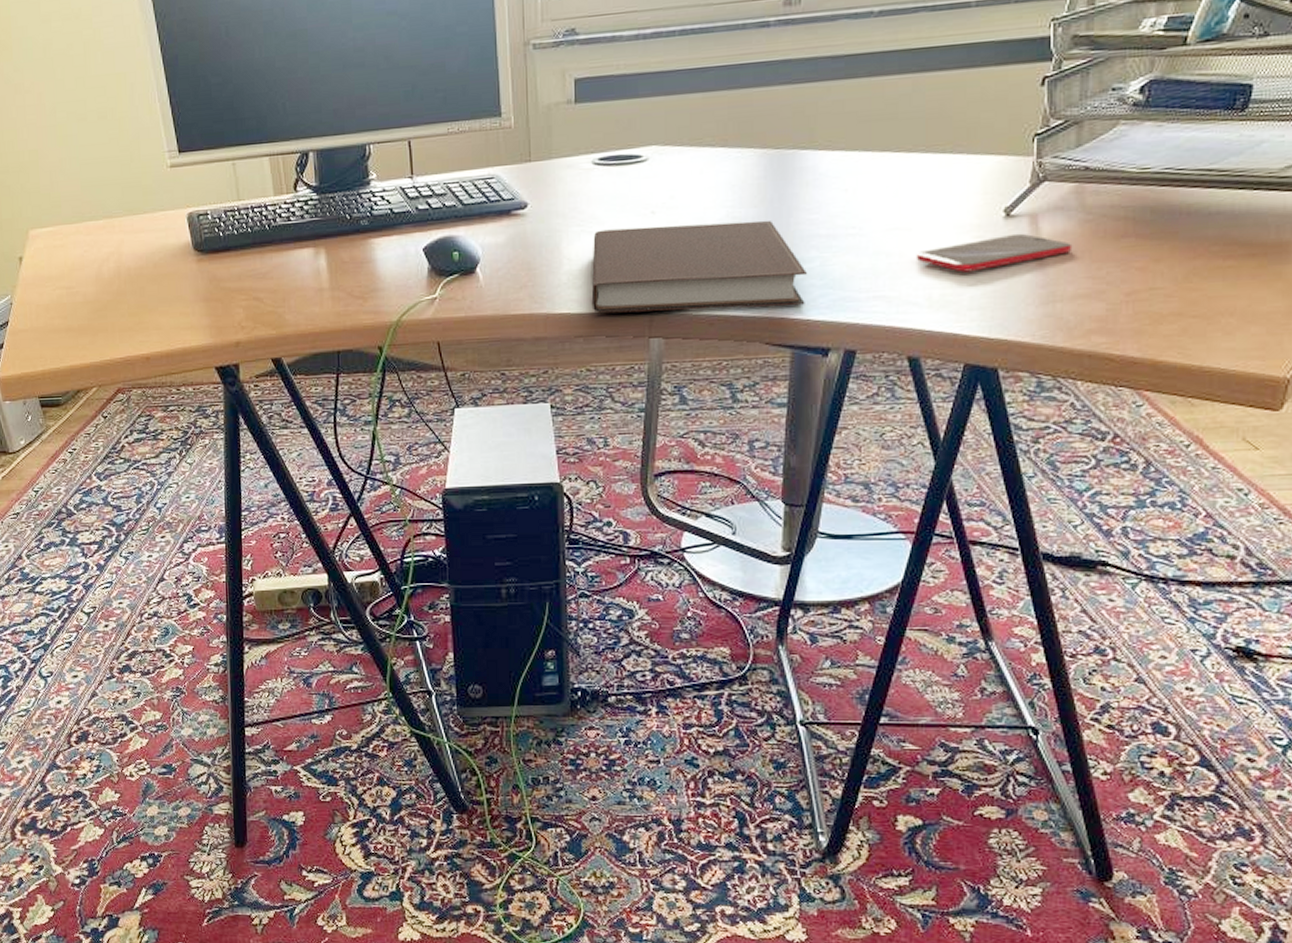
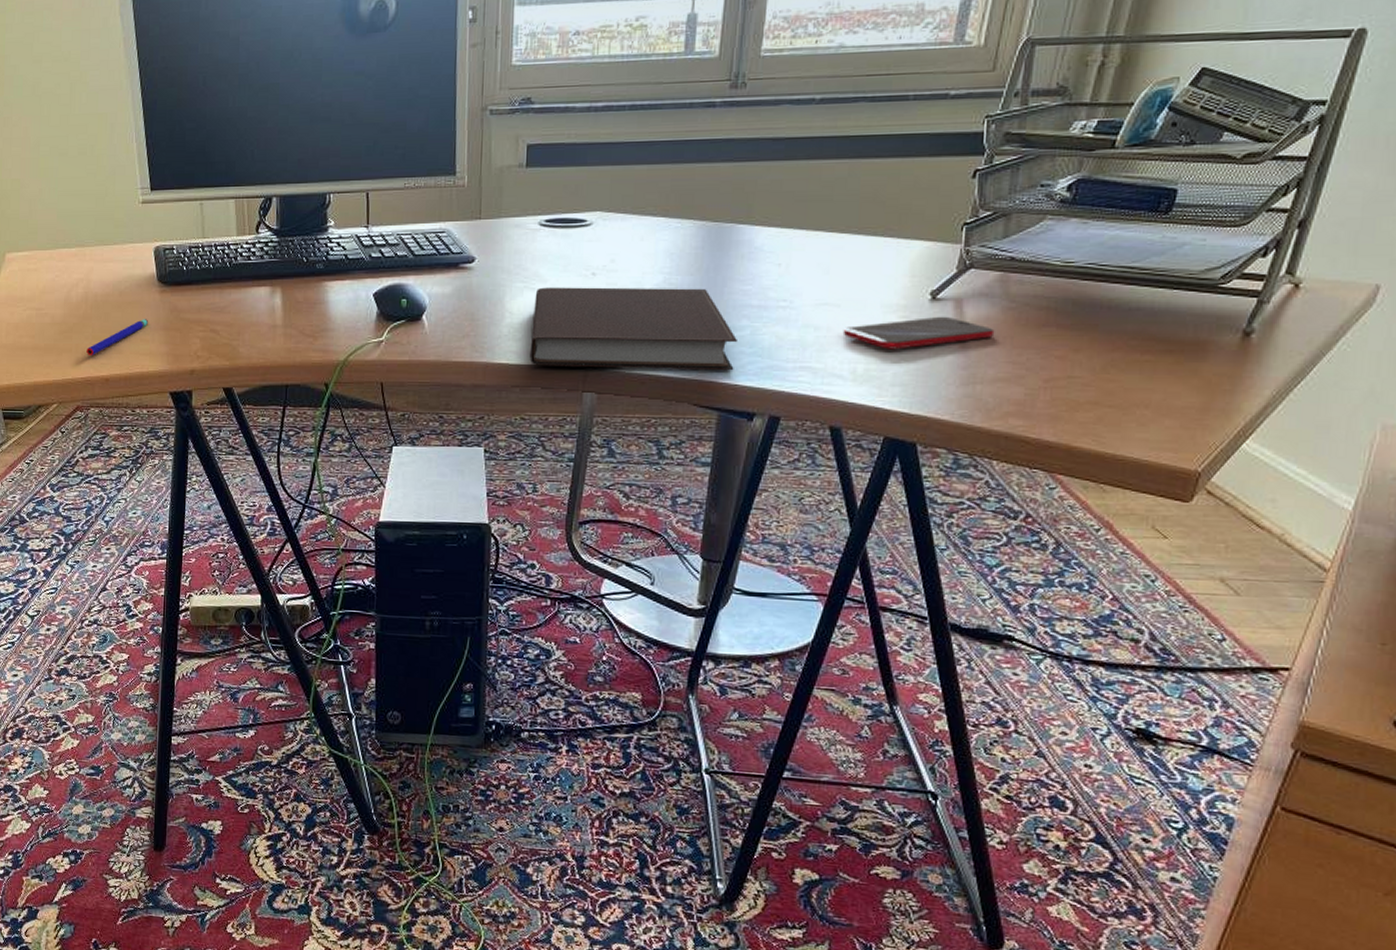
pen: none [123,291,188,334] -> present [86,319,149,355]

